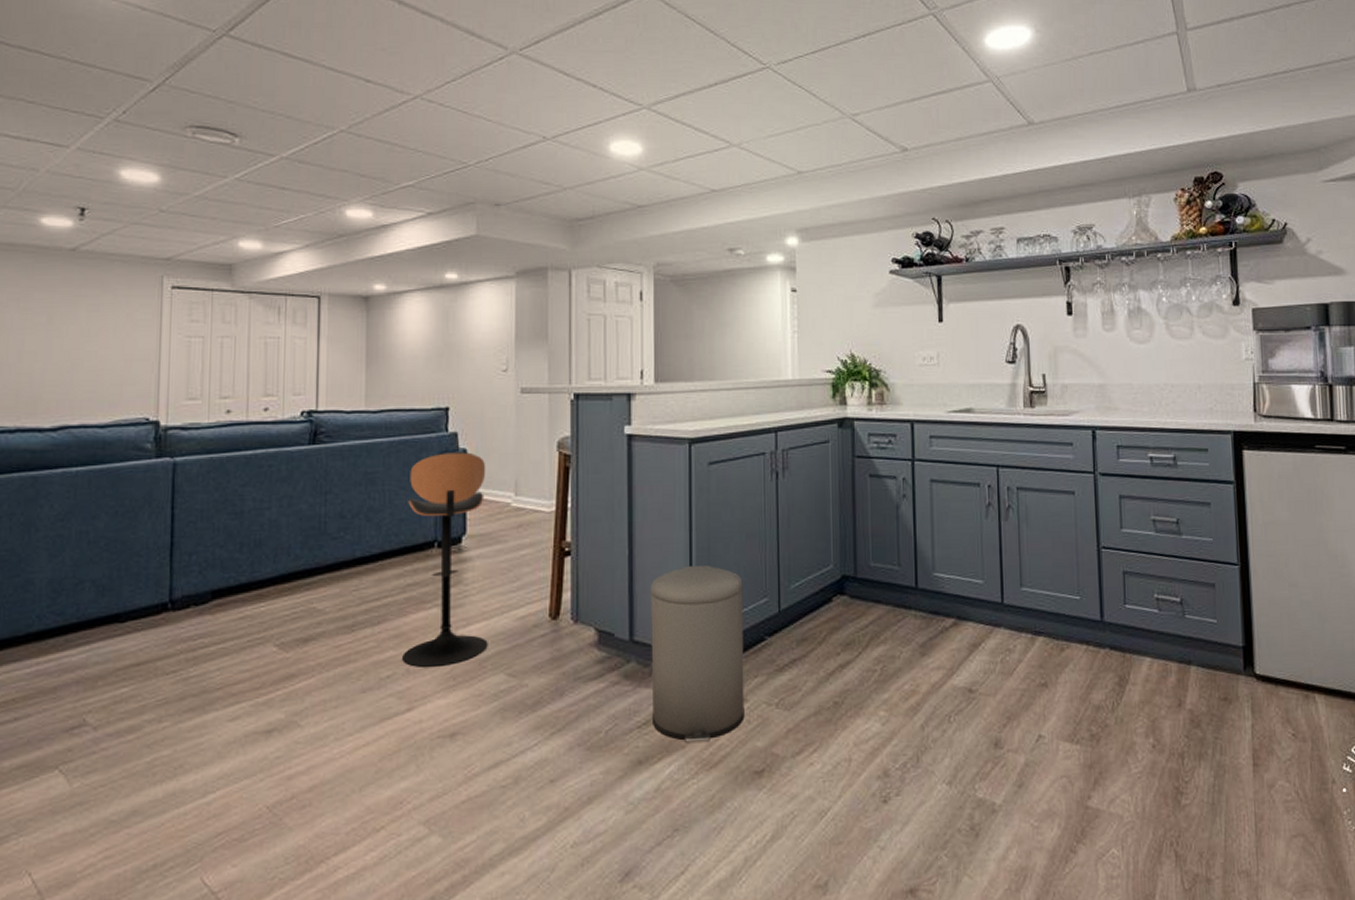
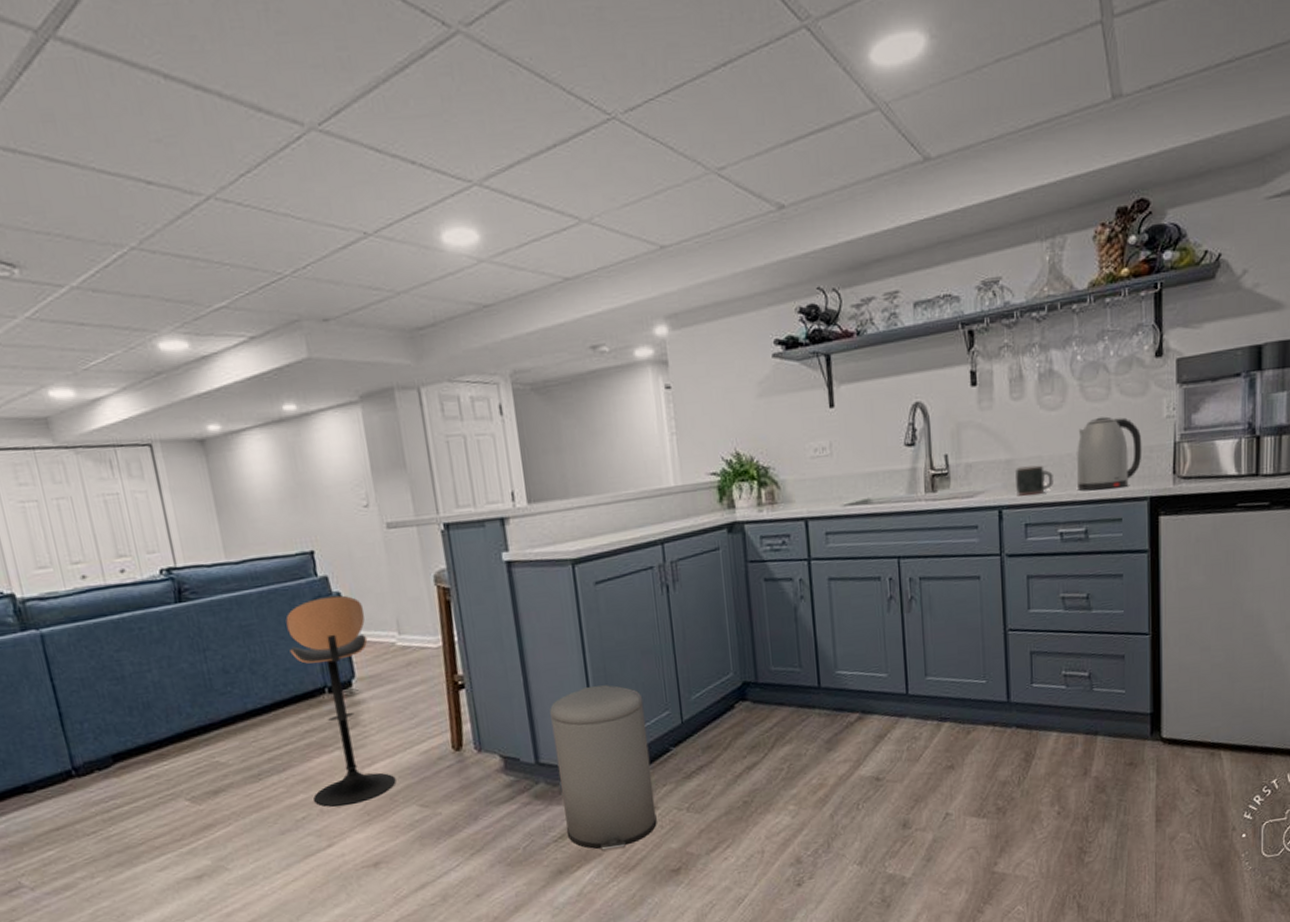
mug: none [1107,392,1143,420] -> present [1014,465,1053,496]
kettle: none [1164,353,1225,420] -> present [1076,416,1142,491]

